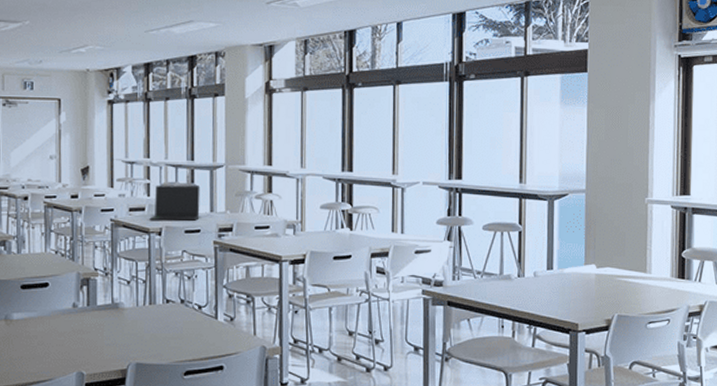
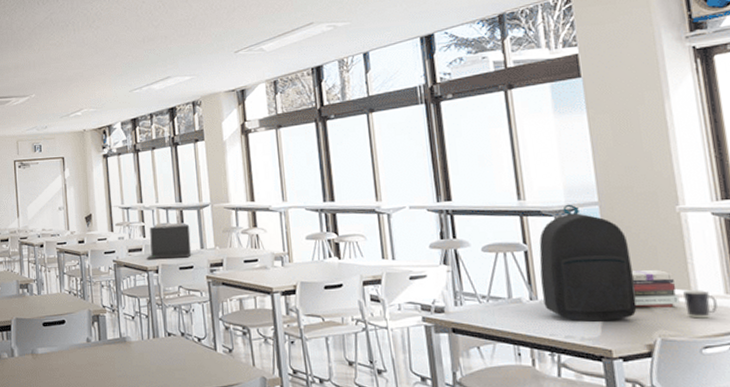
backpack: none [528,190,605,298] -> present [539,204,637,322]
books: none [602,254,637,288] -> present [632,270,680,308]
mug: none [640,273,664,298] -> present [683,290,718,319]

